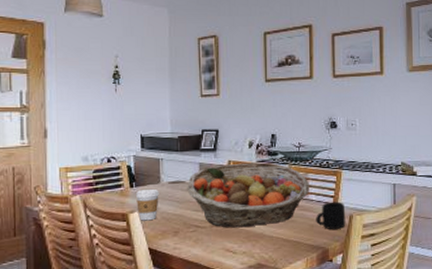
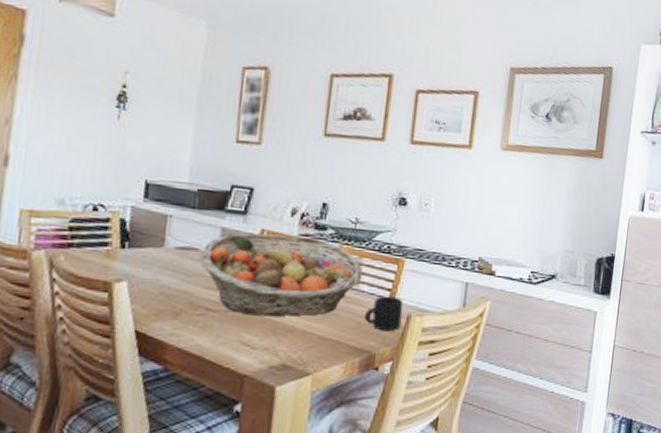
coffee cup: present [136,190,159,221] -> none [126,253,161,295]

